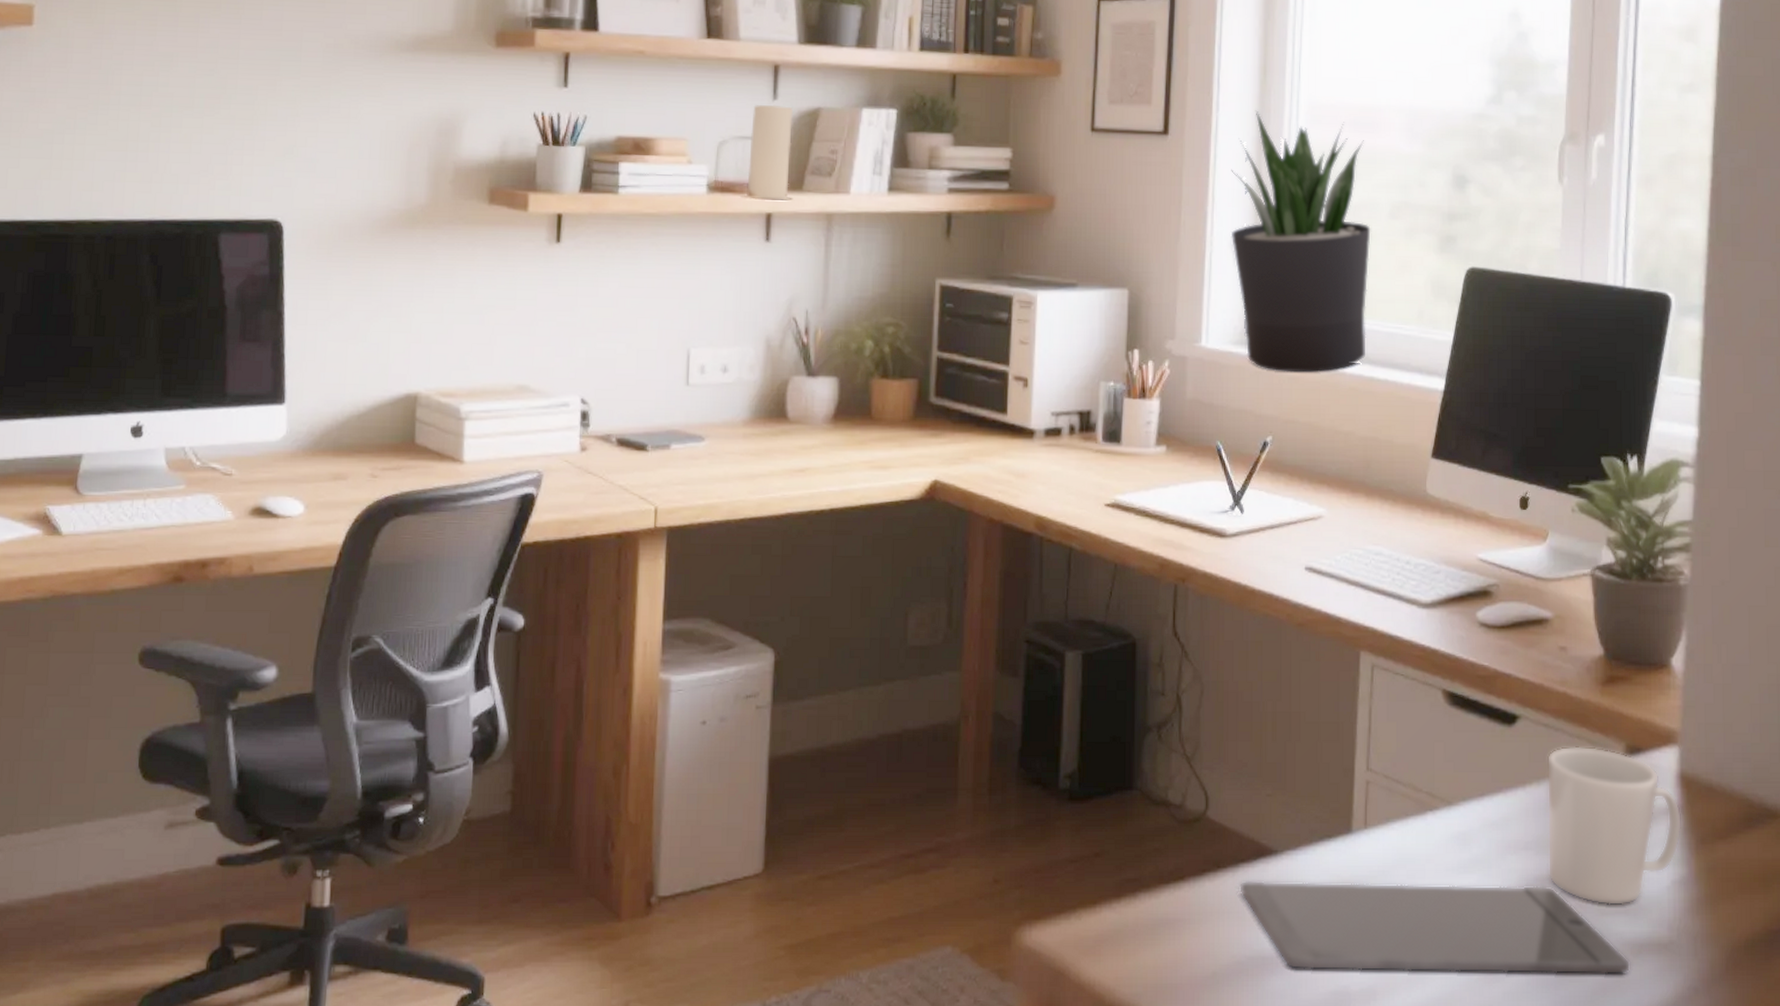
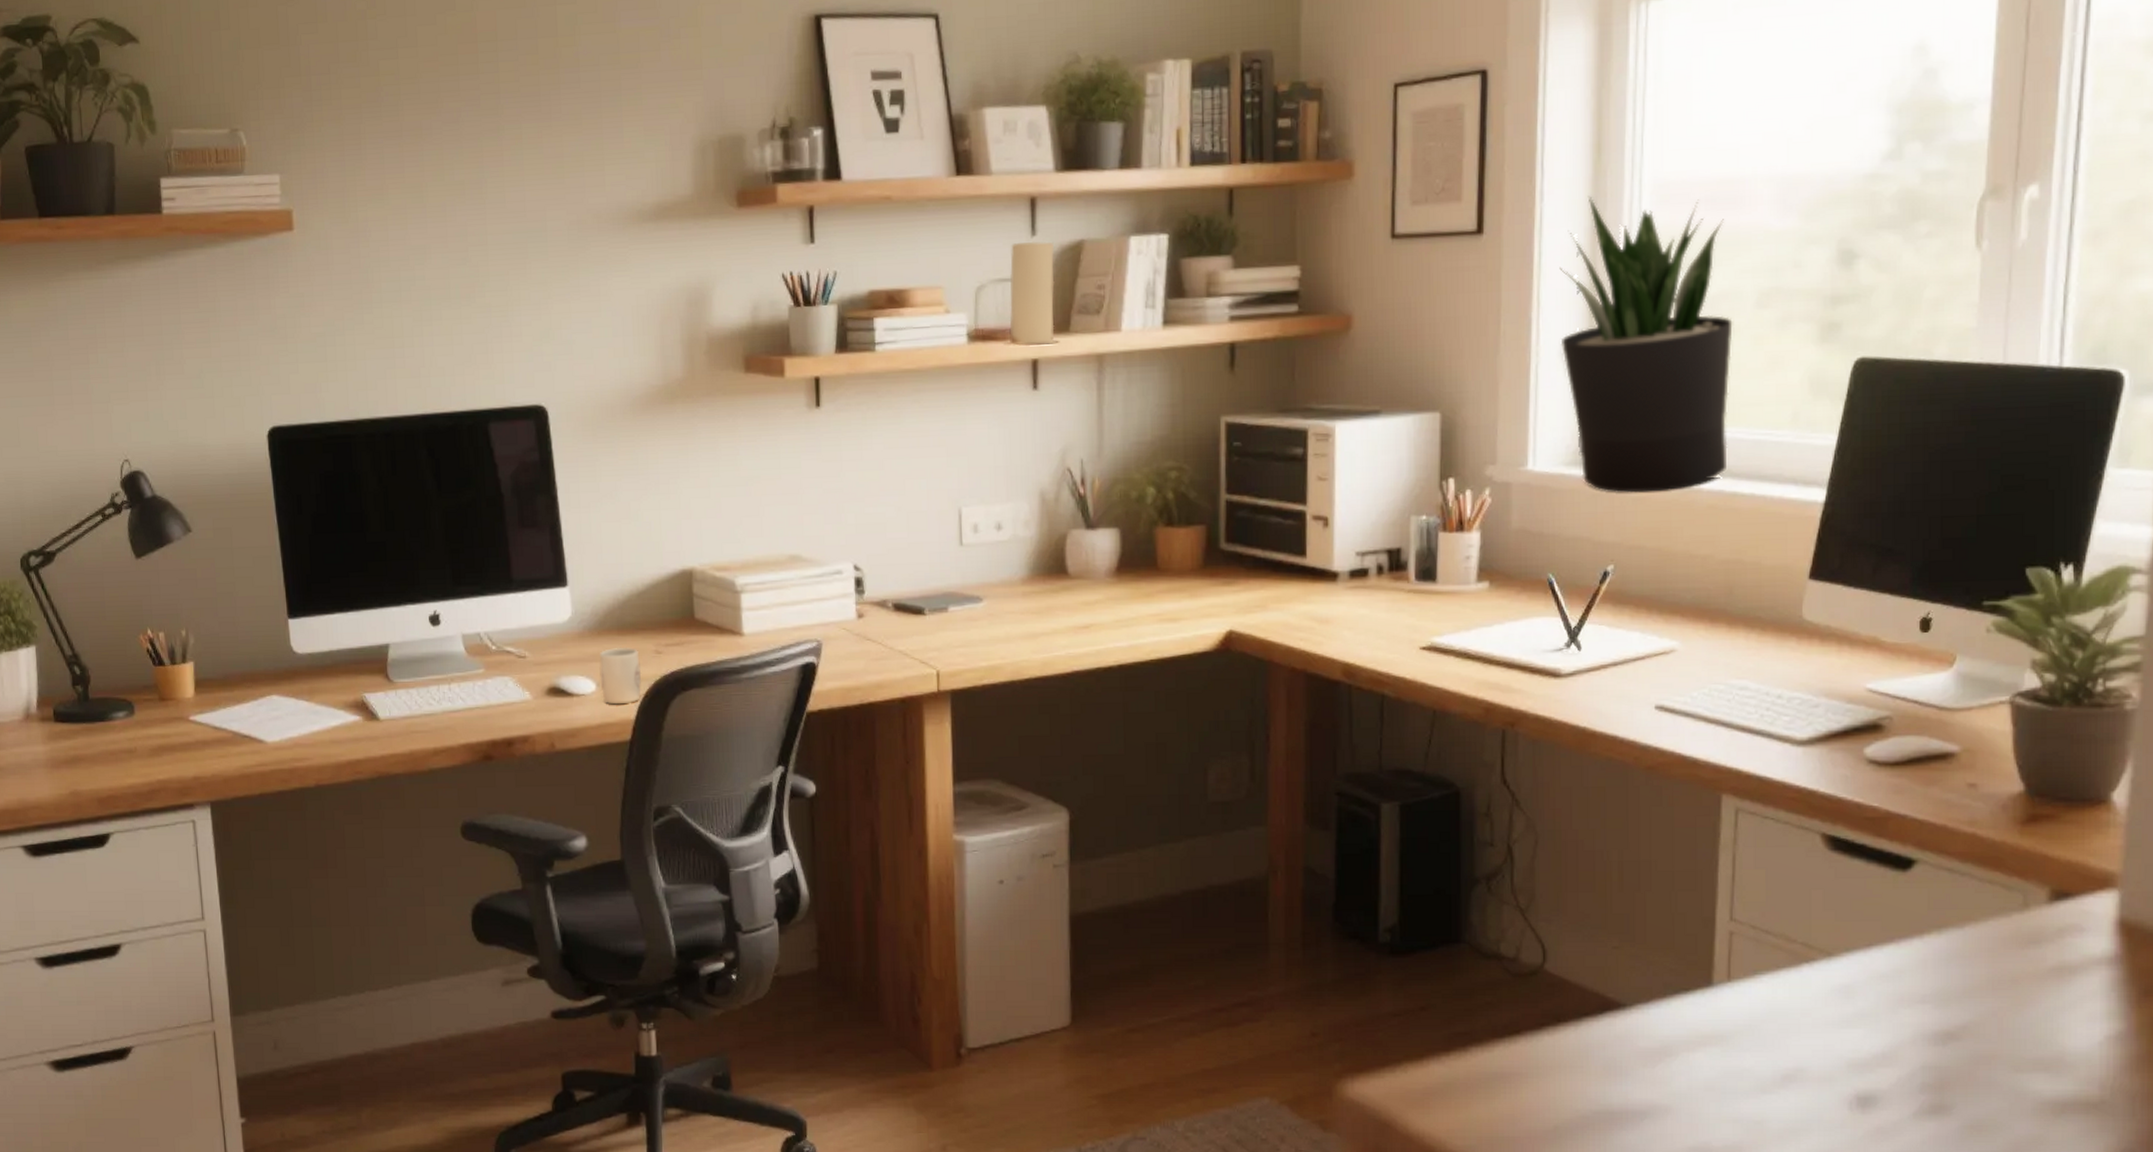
mug: none [309,468,355,529] -> present [599,647,642,705]
tablet: present [1238,880,1631,975] -> none [1582,1034,2051,1135]
mug: present [1546,746,1682,906] -> none [1949,892,2121,1063]

